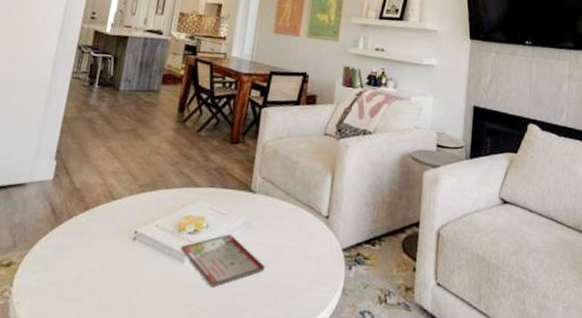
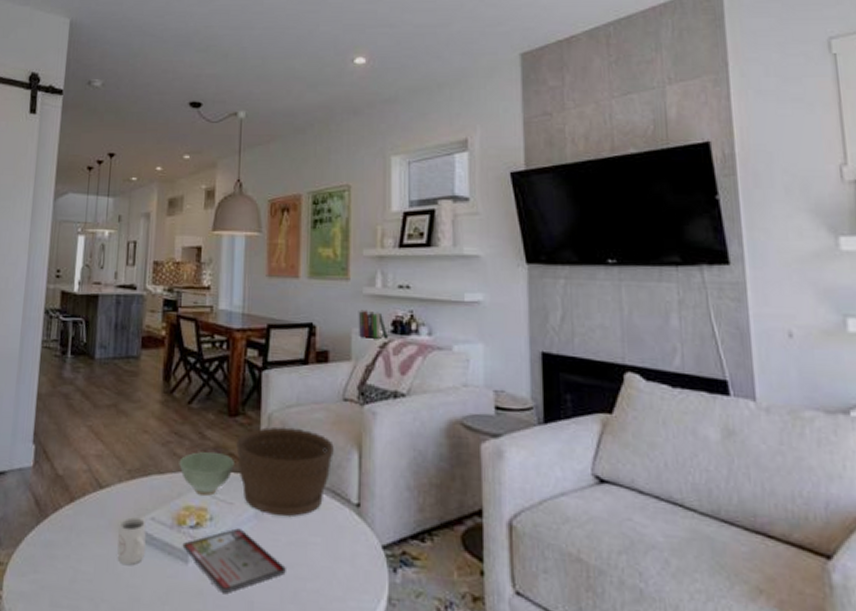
mug: none [122,224,151,265] -> present [116,517,147,566]
bowl: none [184,171,232,208] -> present [179,451,236,496]
basket: none [233,153,313,226] -> present [236,427,334,518]

